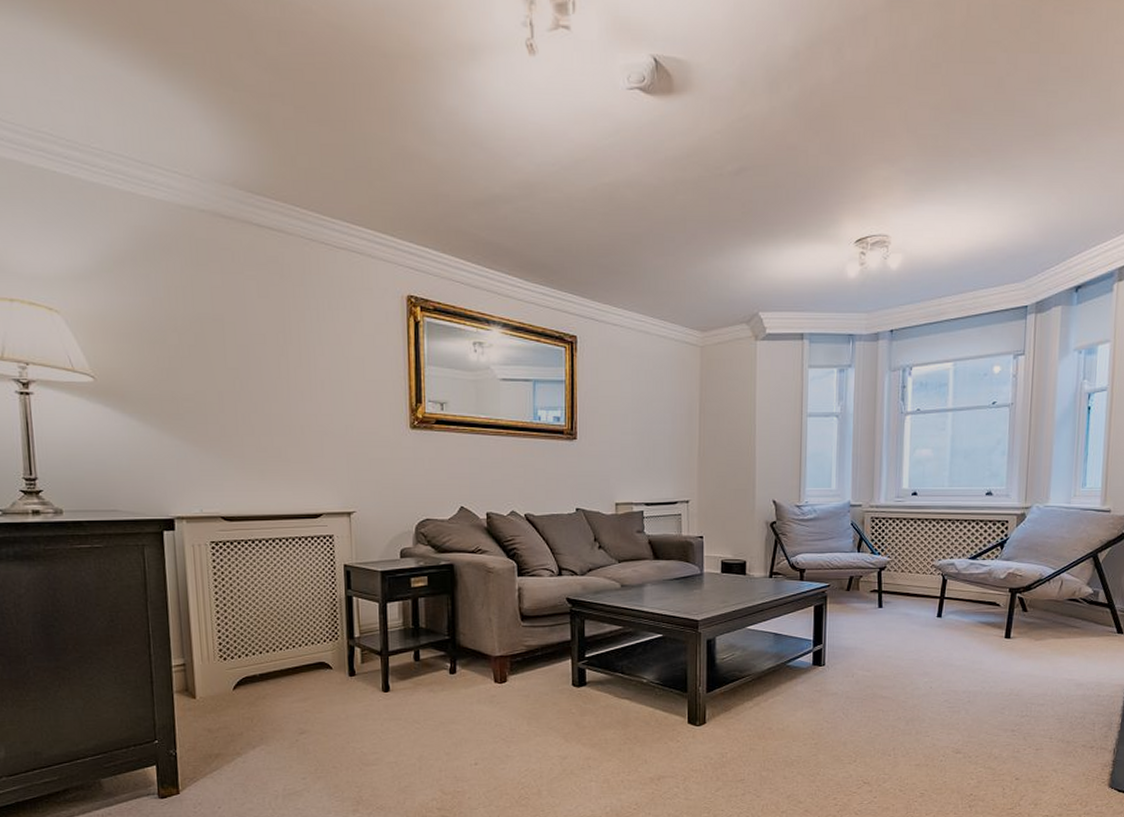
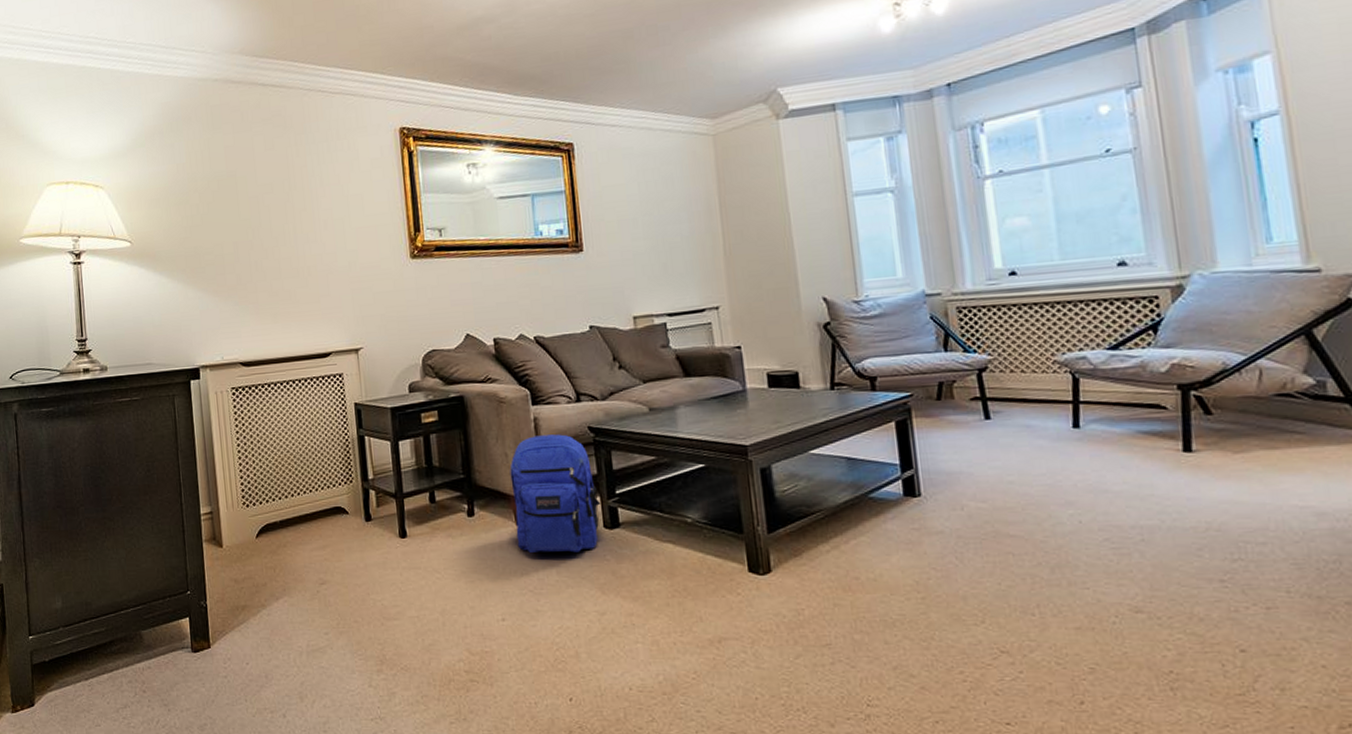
backpack: none [492,603,572,707] -> present [509,434,601,553]

